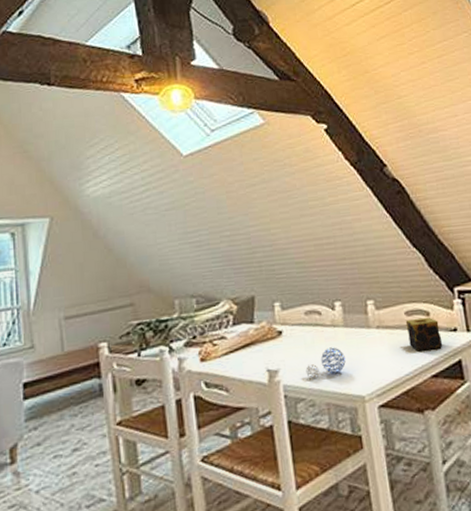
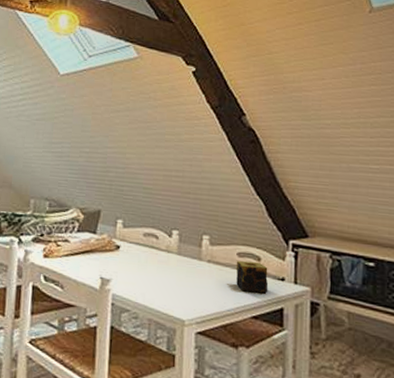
decorative ball: present [306,347,346,378] -> none [135,270,173,295]

